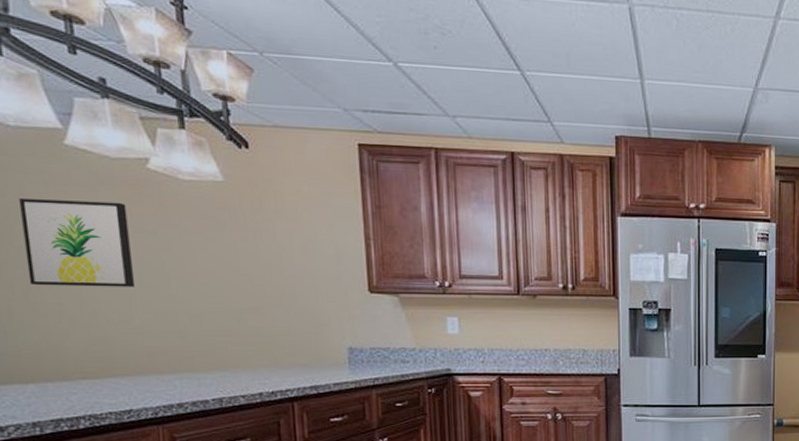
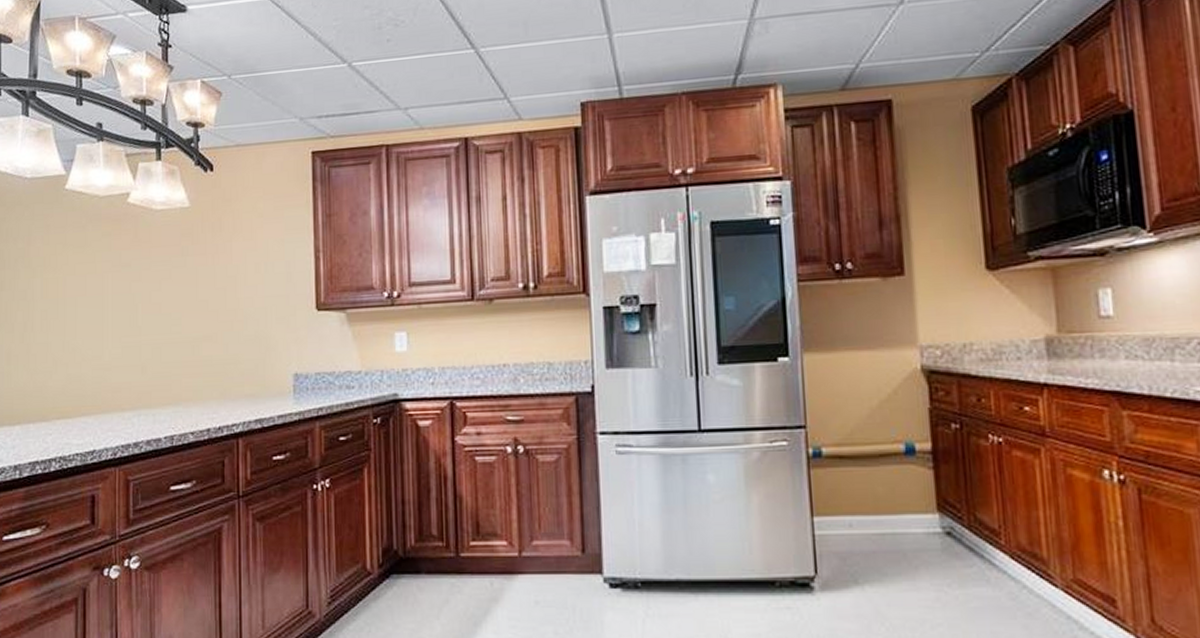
wall art: present [19,197,134,287] -> none [26,238,108,327]

